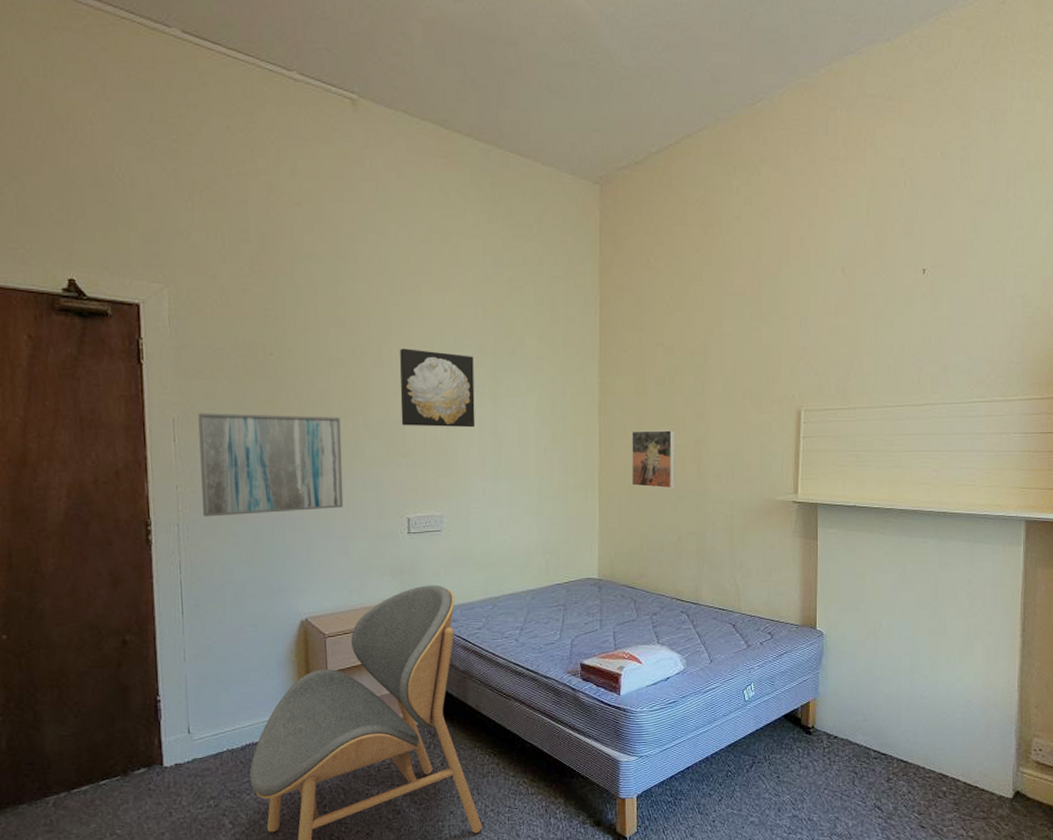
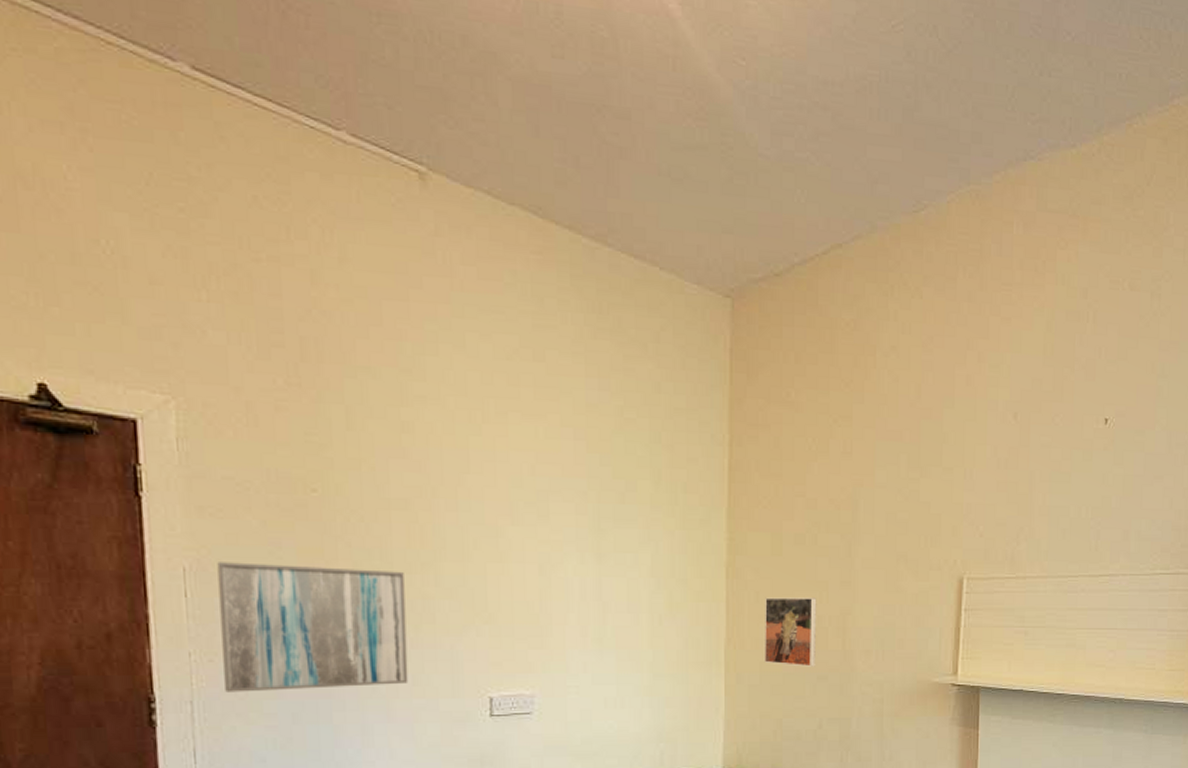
wall art: present [400,349,476,428] -> none [480,489,575,589]

